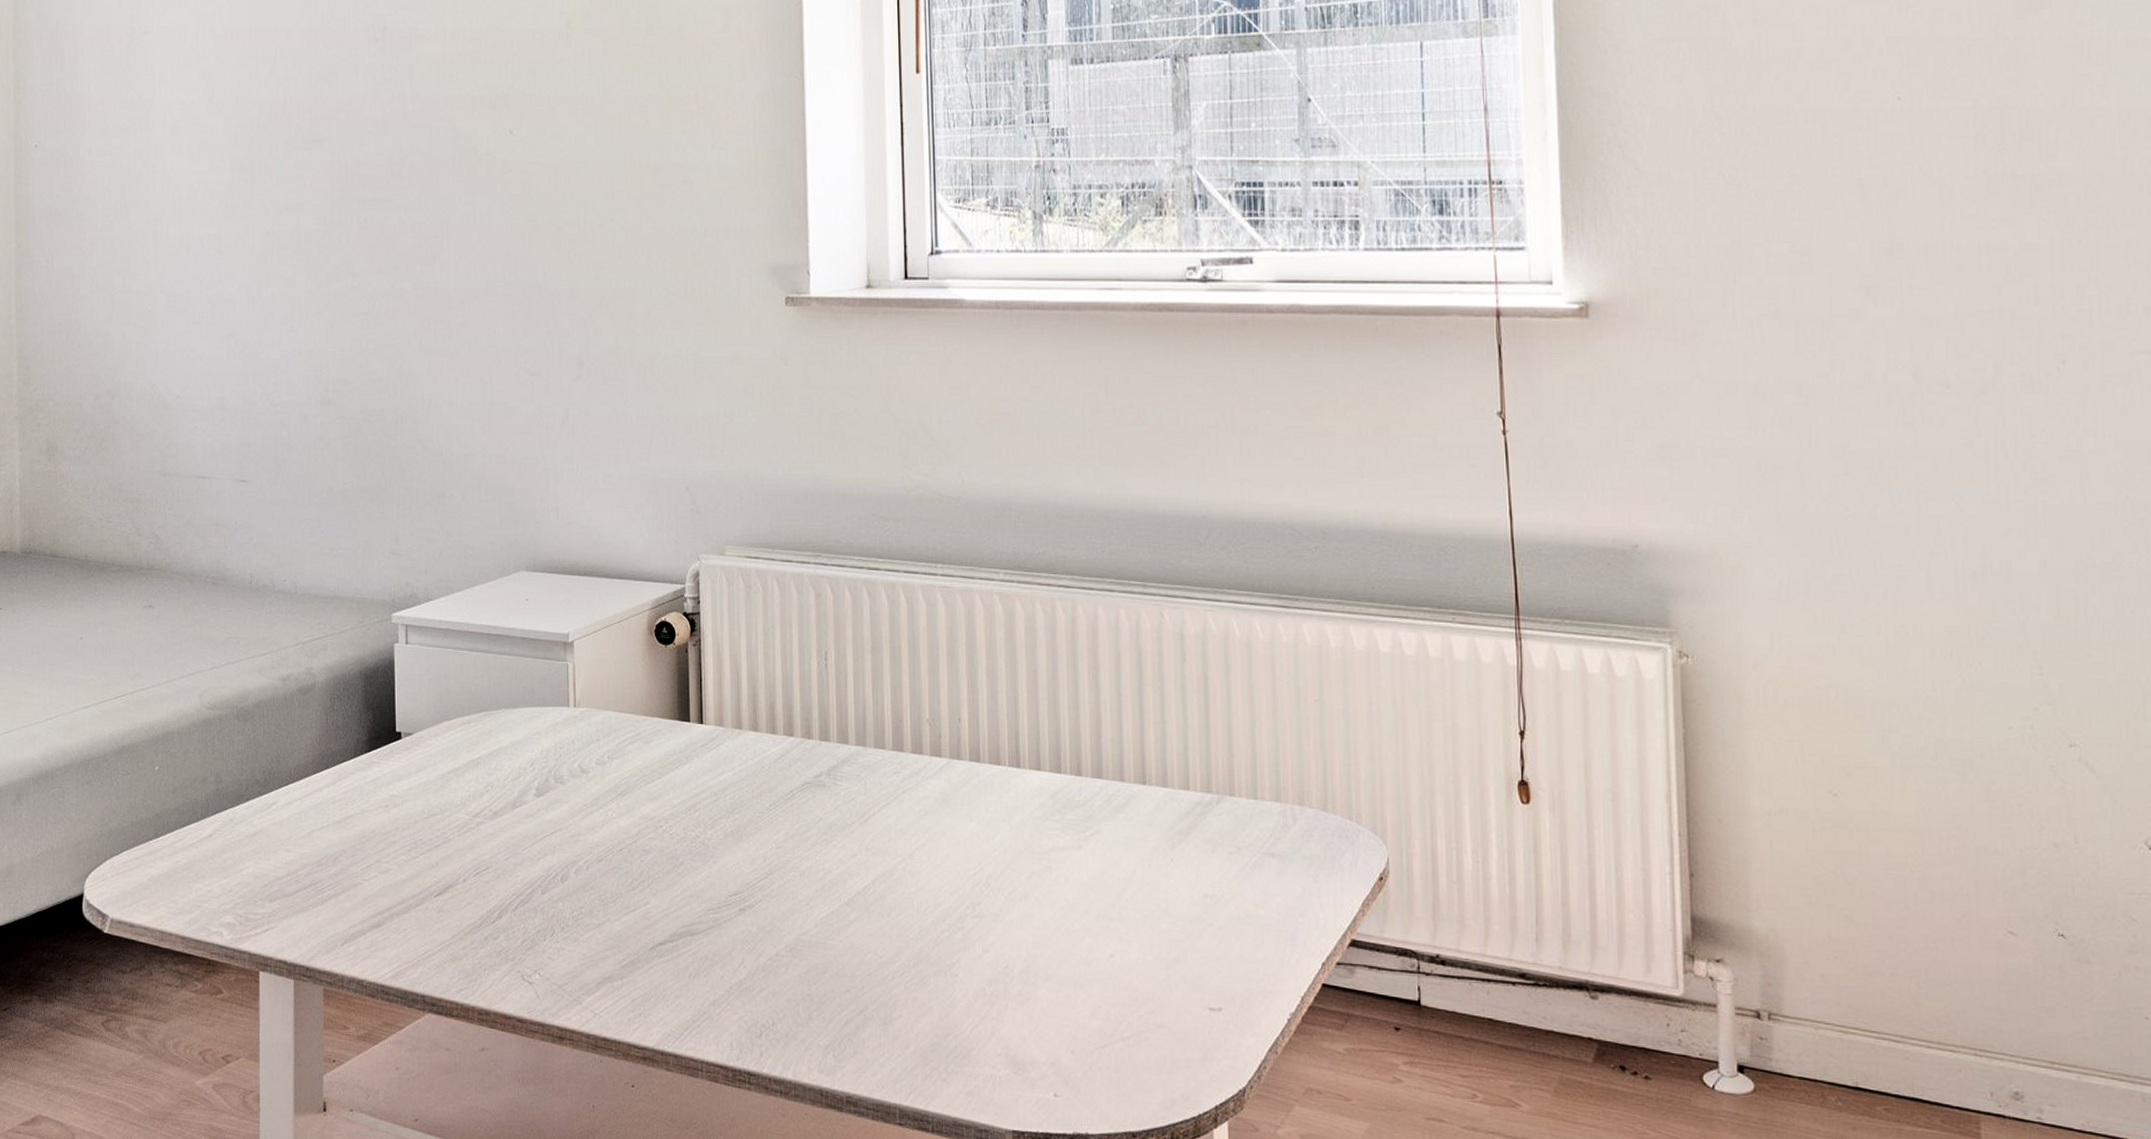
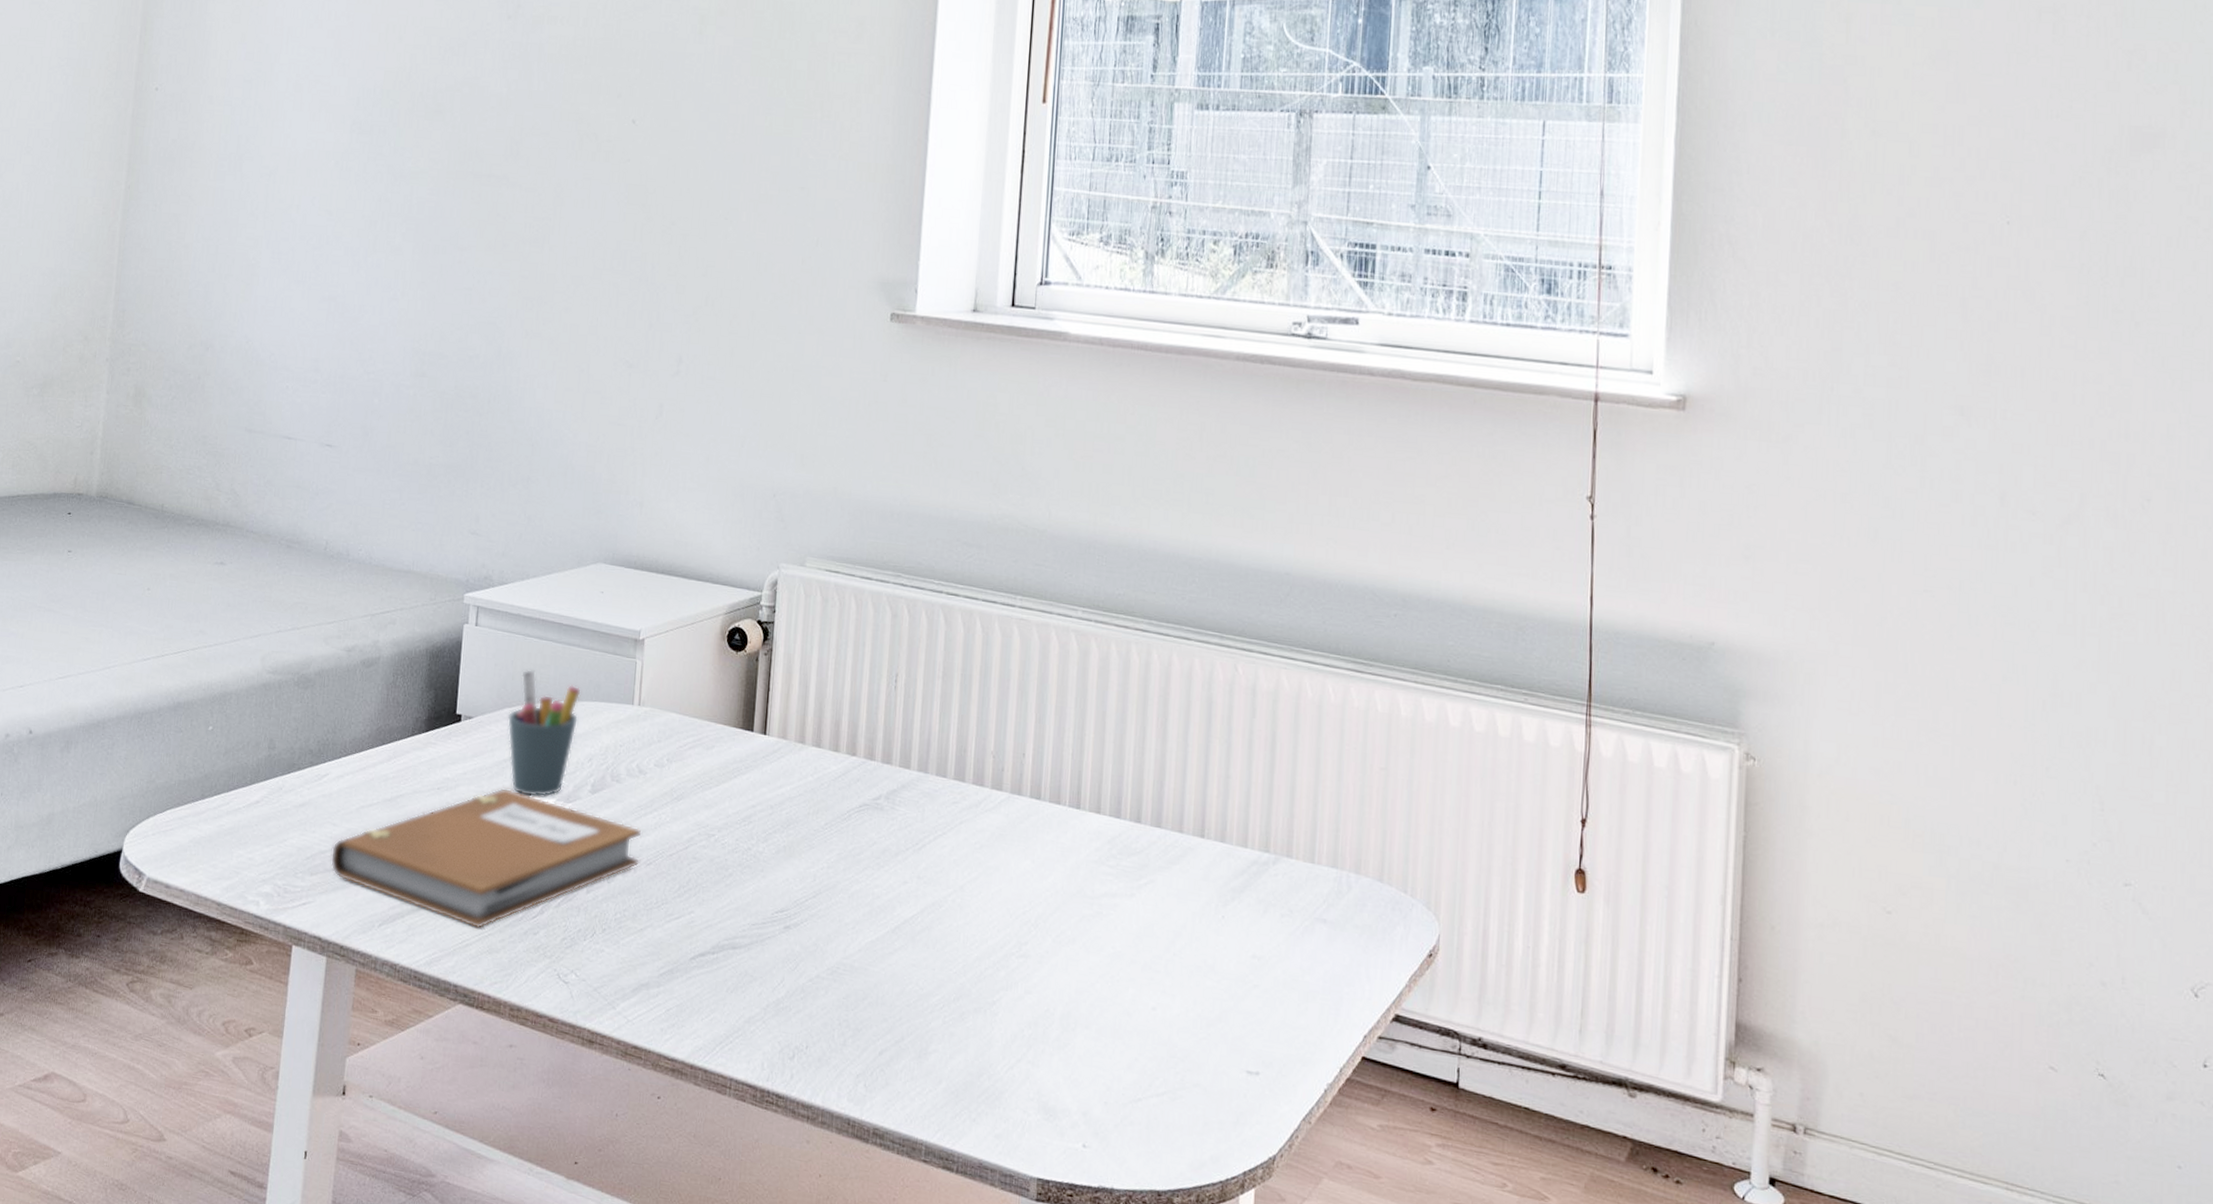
notebook: none [287,799,589,939] -> present [330,787,641,929]
pen holder: none [446,681,517,805] -> present [507,669,581,797]

